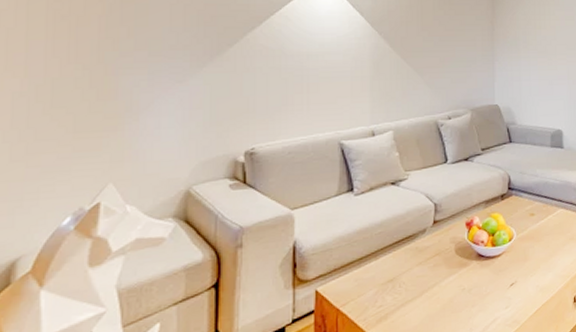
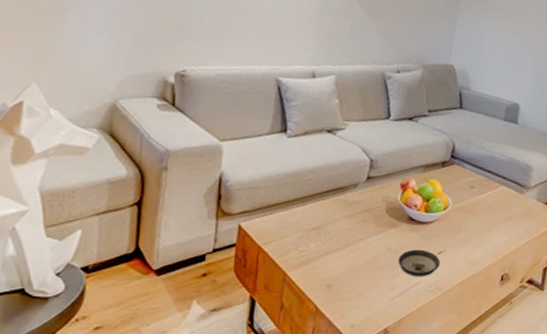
saucer: none [473,284,514,314] -> present [397,249,441,277]

